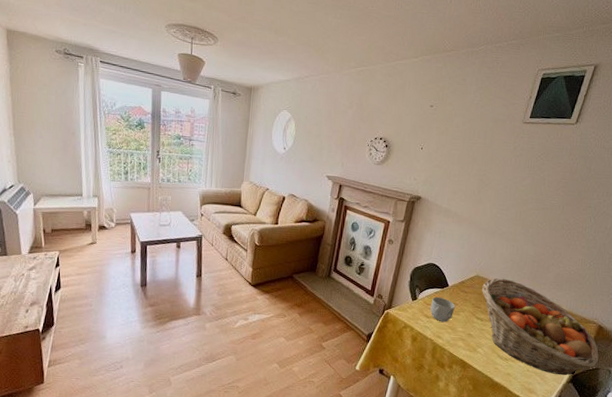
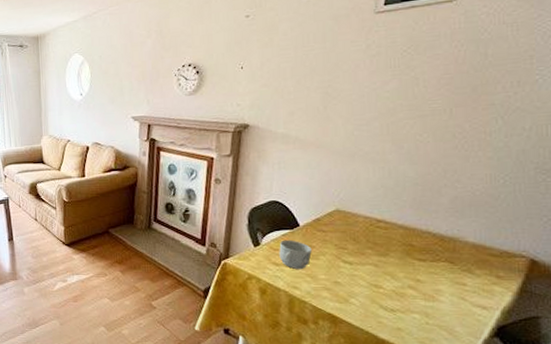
fruit basket: present [482,277,599,376] -> none [346,209,536,328]

